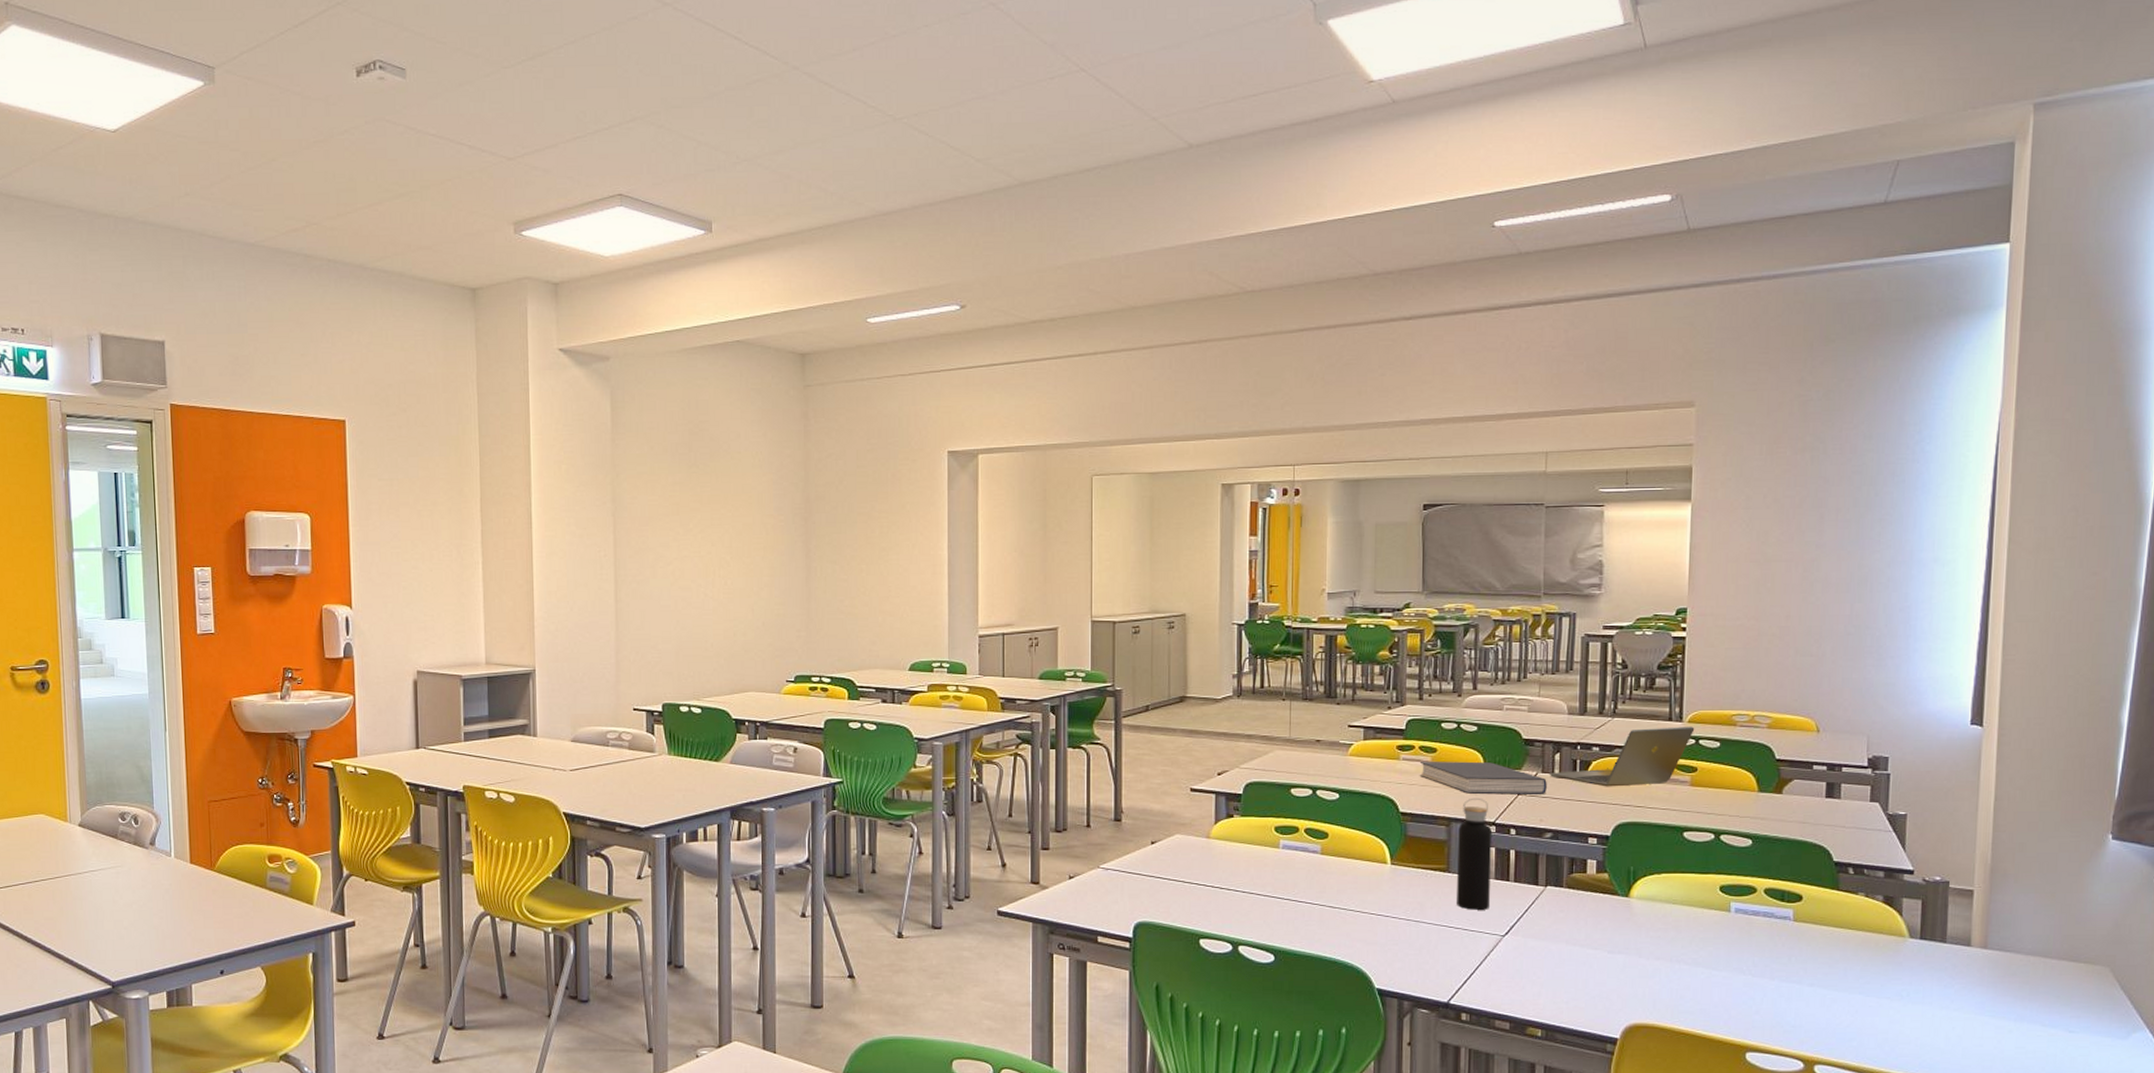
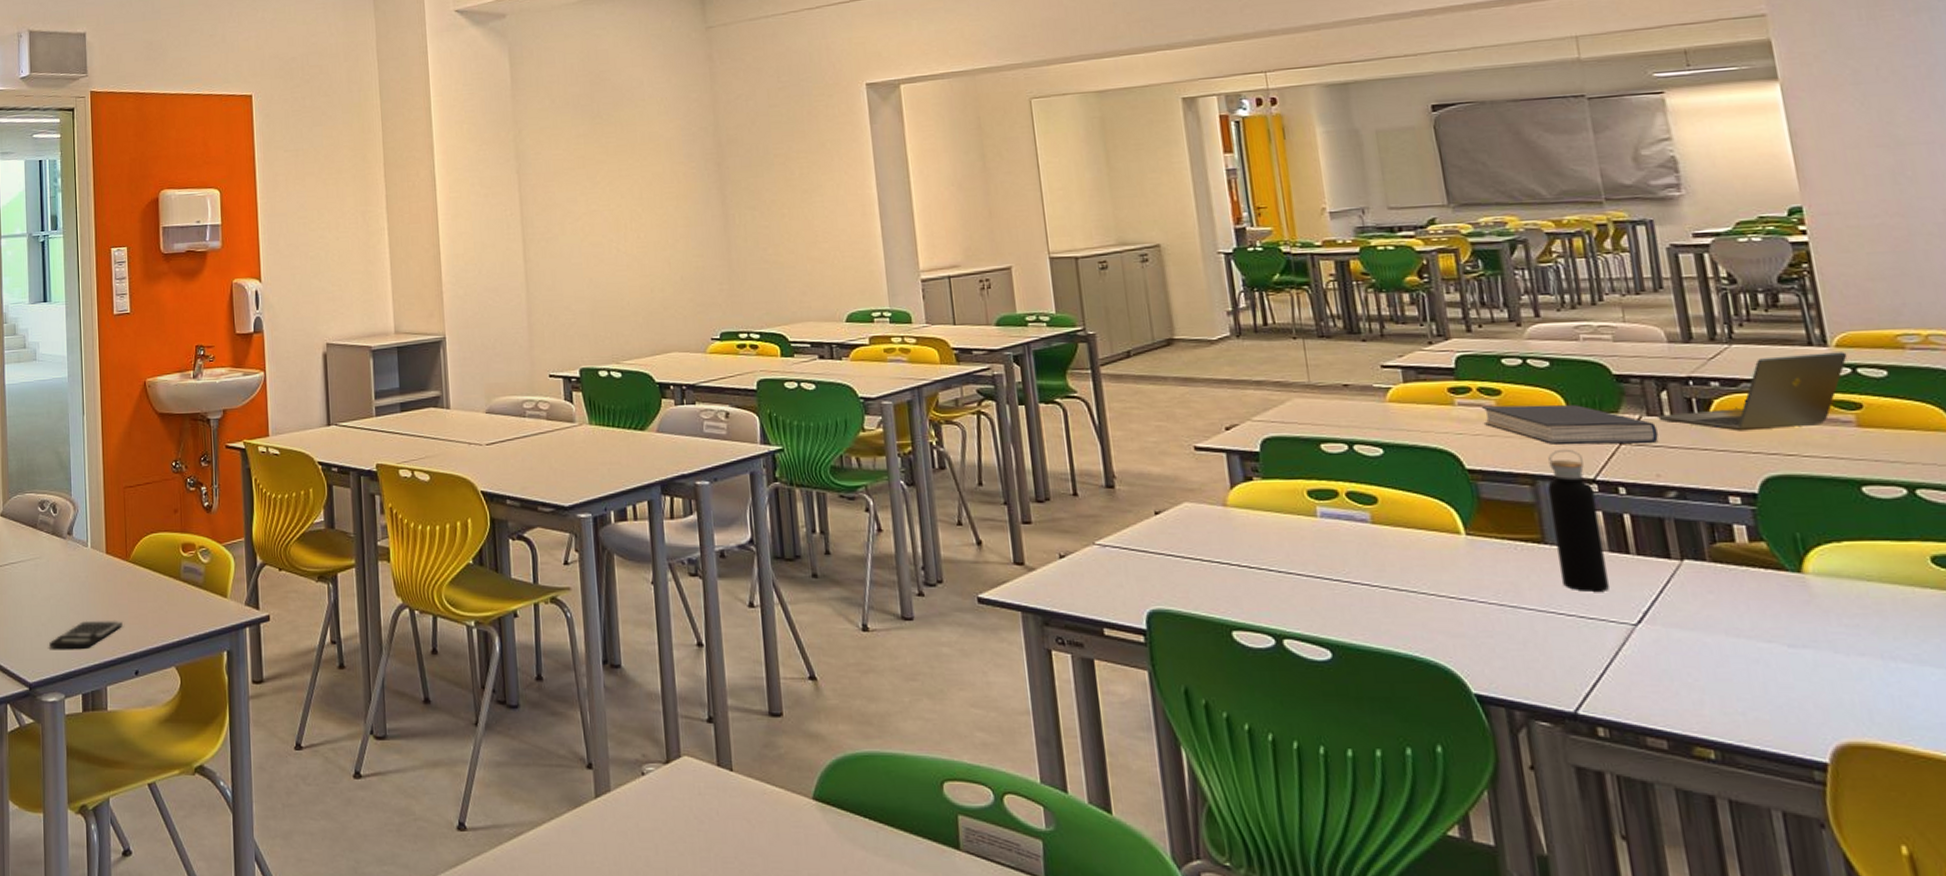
calculator: none [132,924,208,951] -> present [49,620,123,649]

